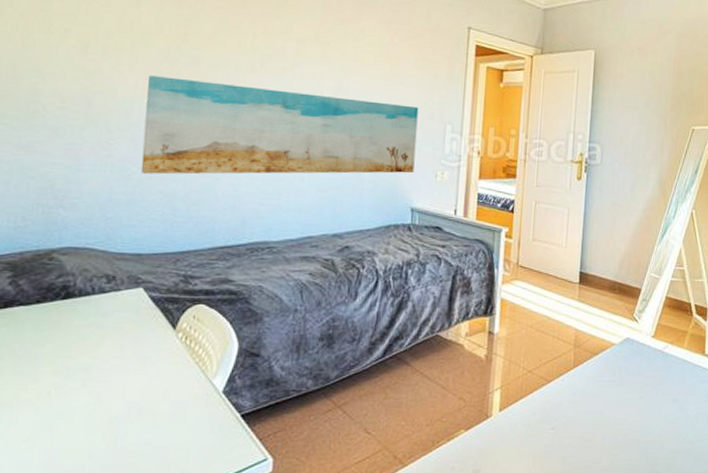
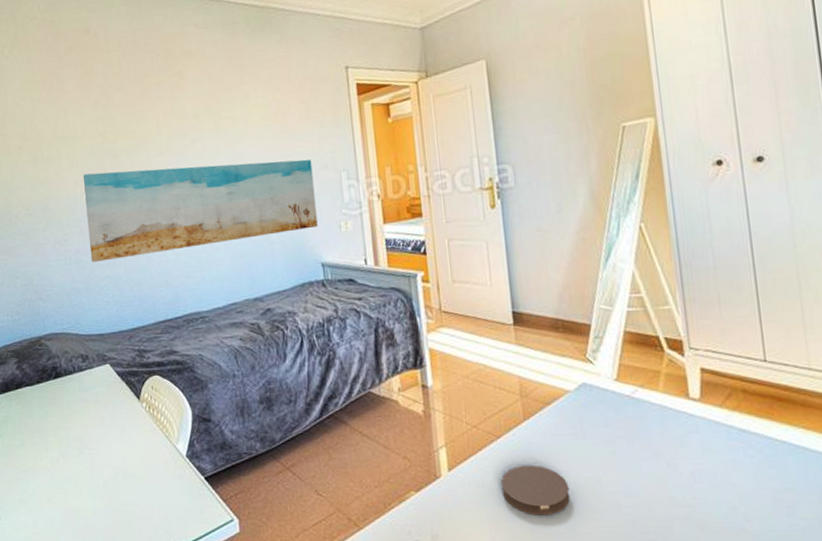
coaster: none [544,406,601,451] -> present [501,464,570,516]

